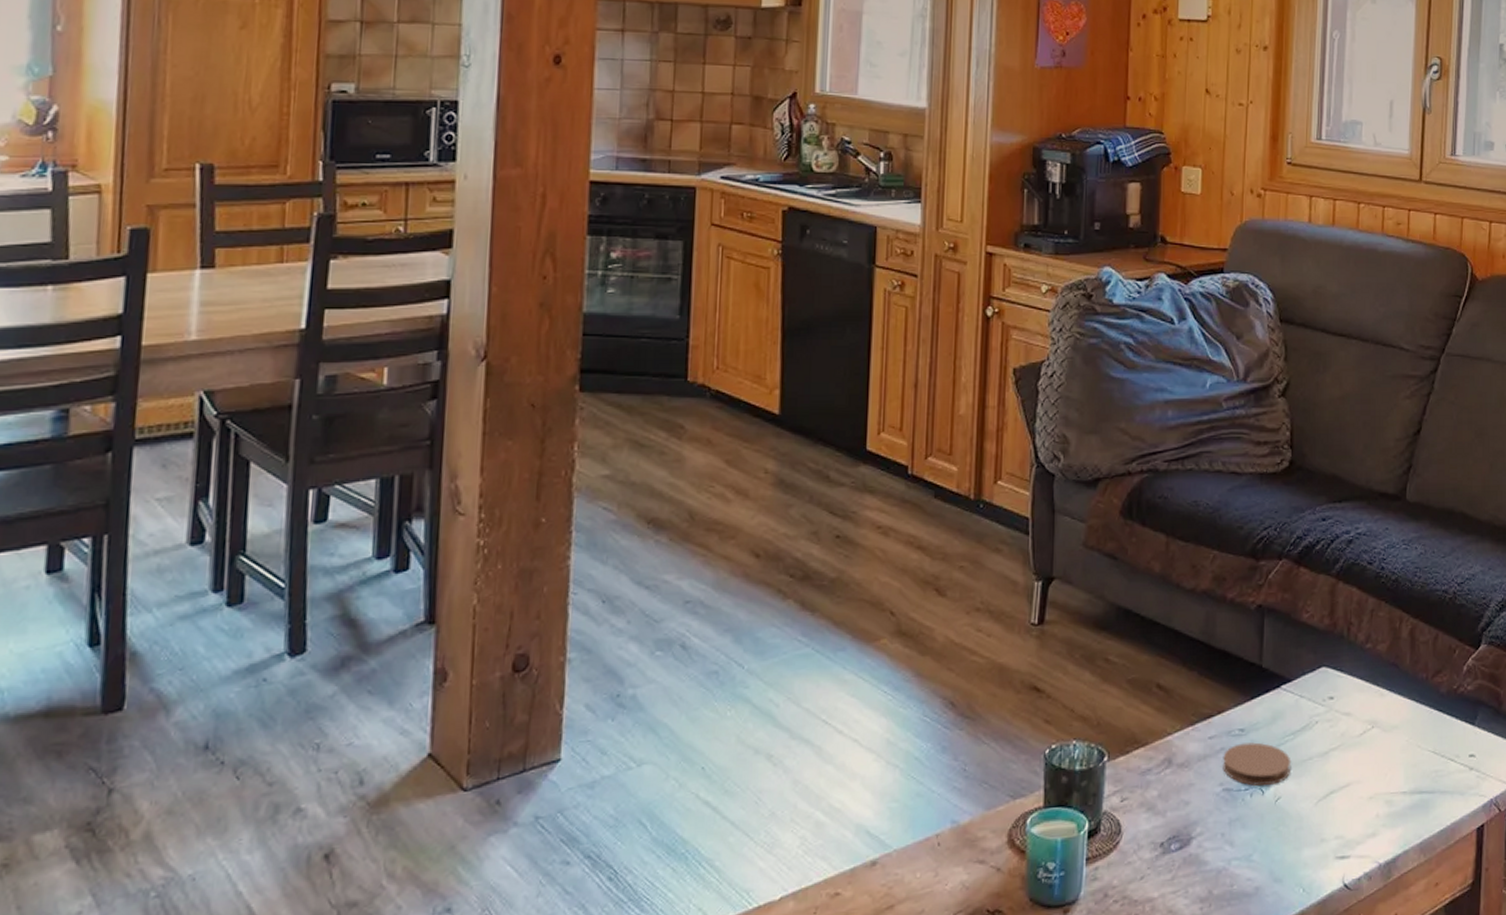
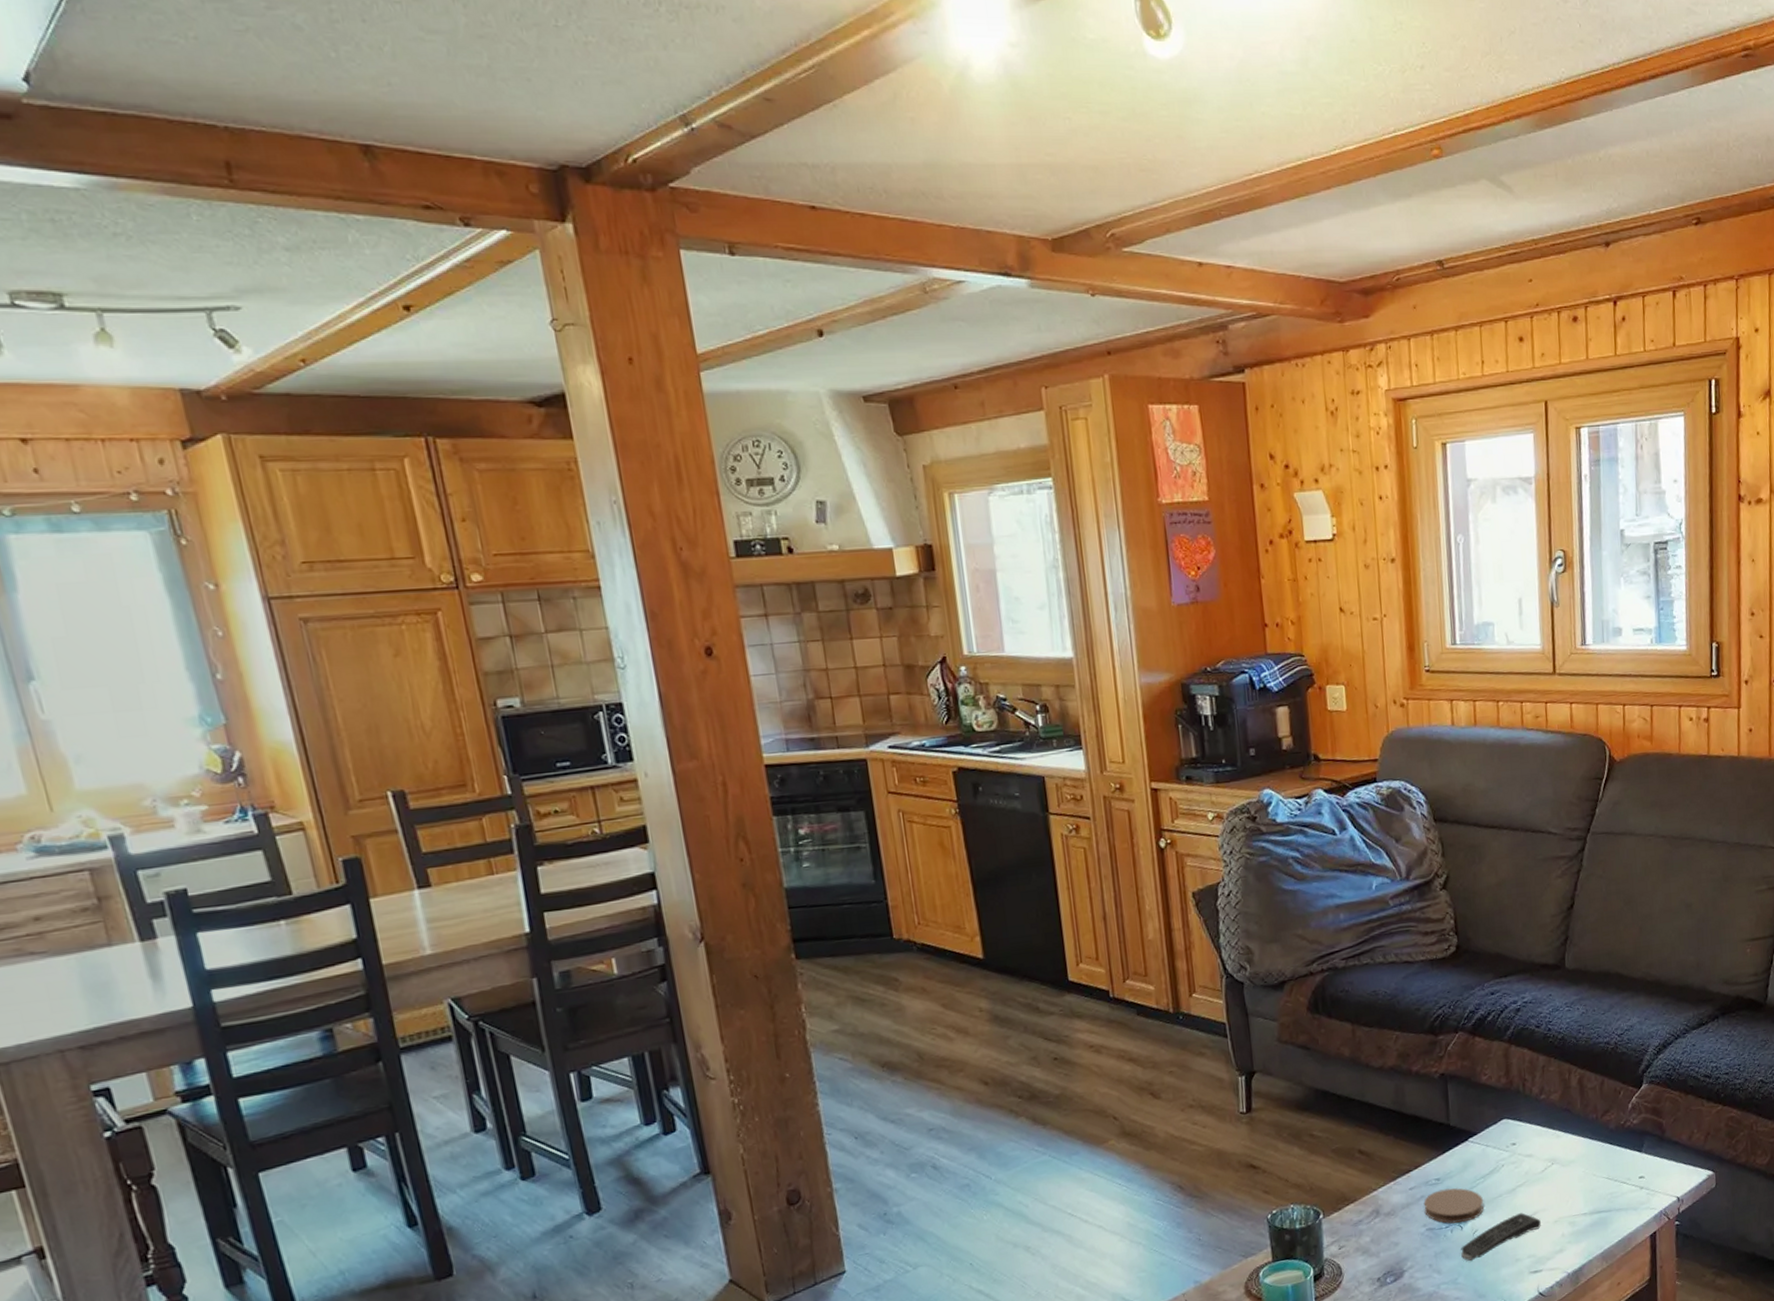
remote control: none [1259,782,1353,835] -> present [1461,1213,1541,1261]

